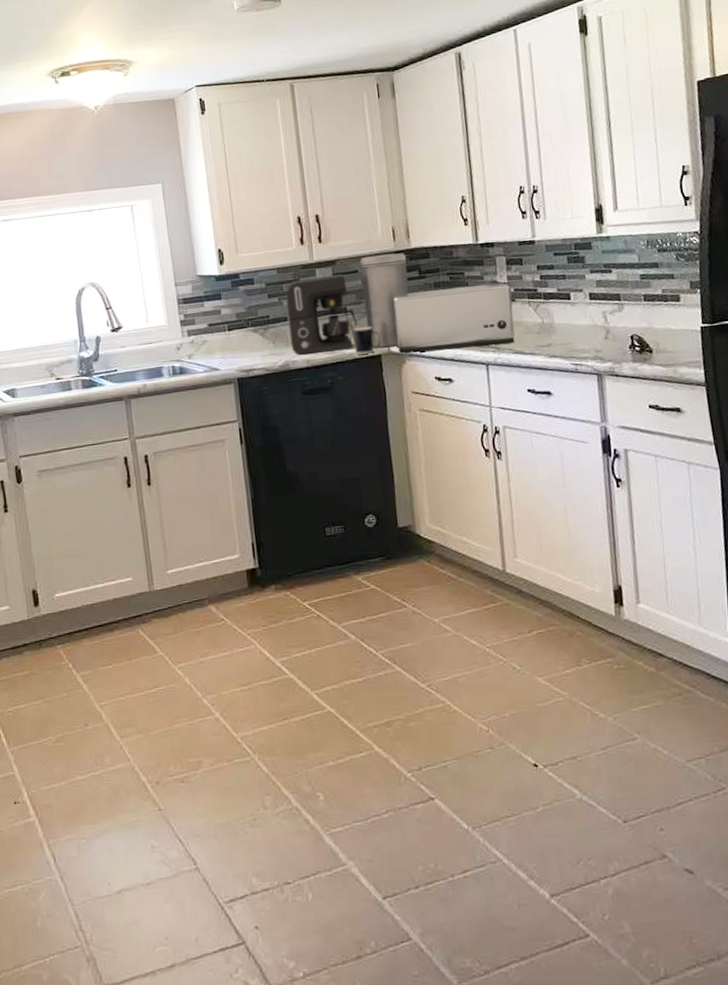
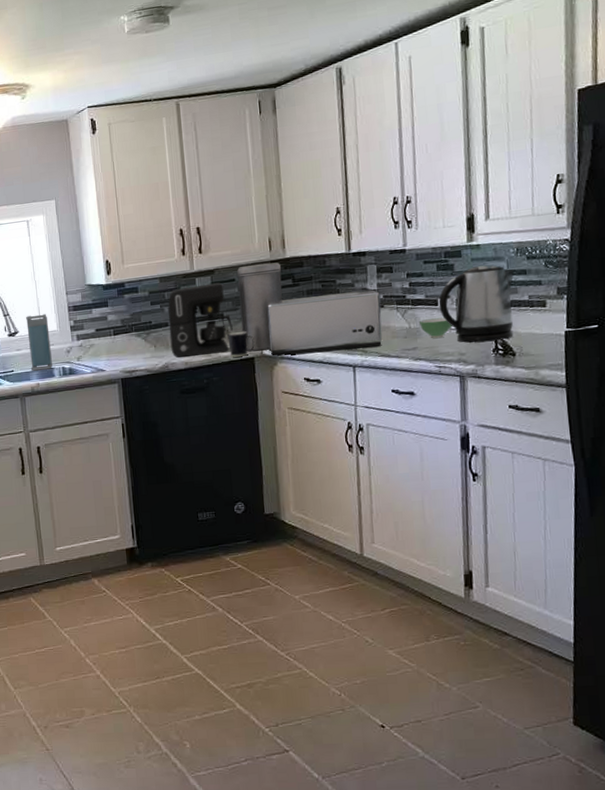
soap dispenser: none [131,307,161,370] -> present [26,314,52,371]
bowl: none [551,312,588,335] -> present [418,317,454,339]
kettle: none [571,257,649,339] -> present [438,265,514,343]

